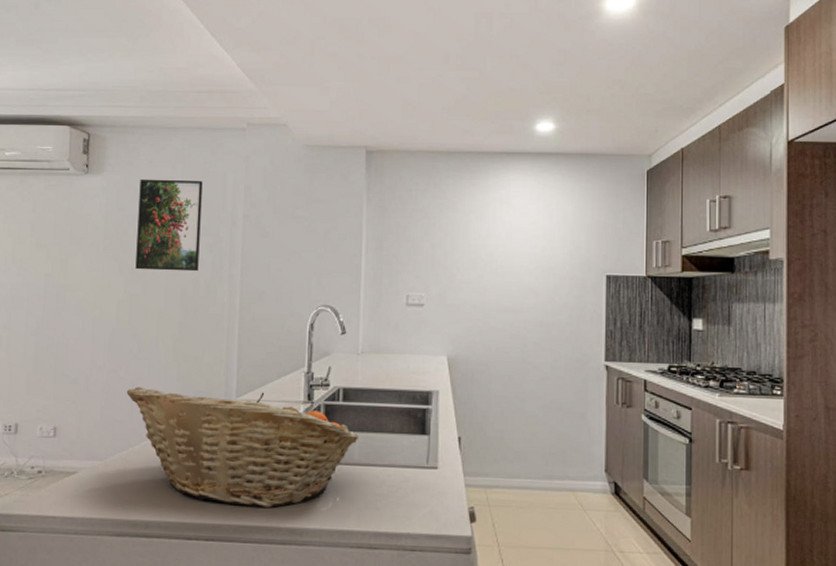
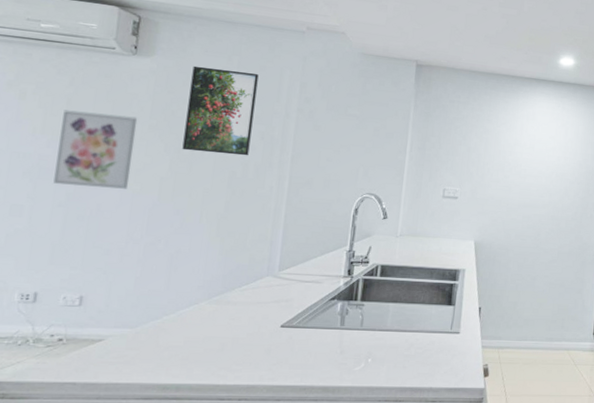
wall art: none [25,237,93,314] -> present [53,110,138,189]
fruit basket: present [126,387,360,508] -> none [164,259,393,369]

